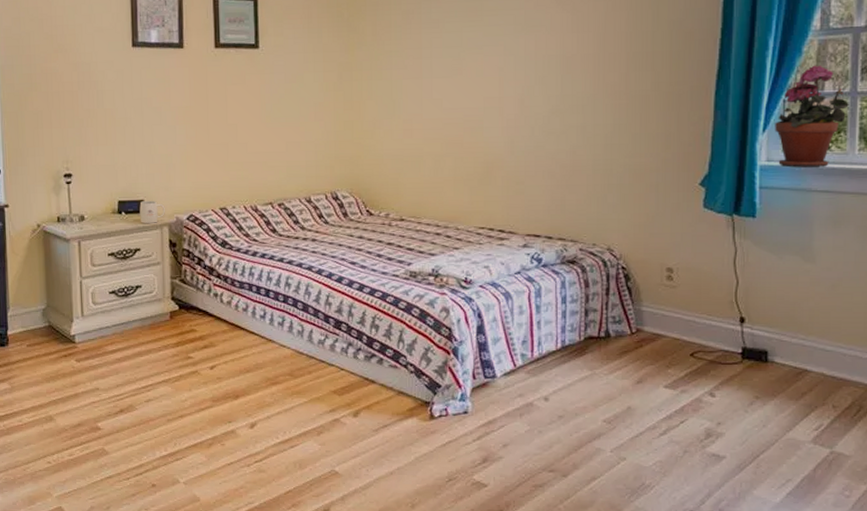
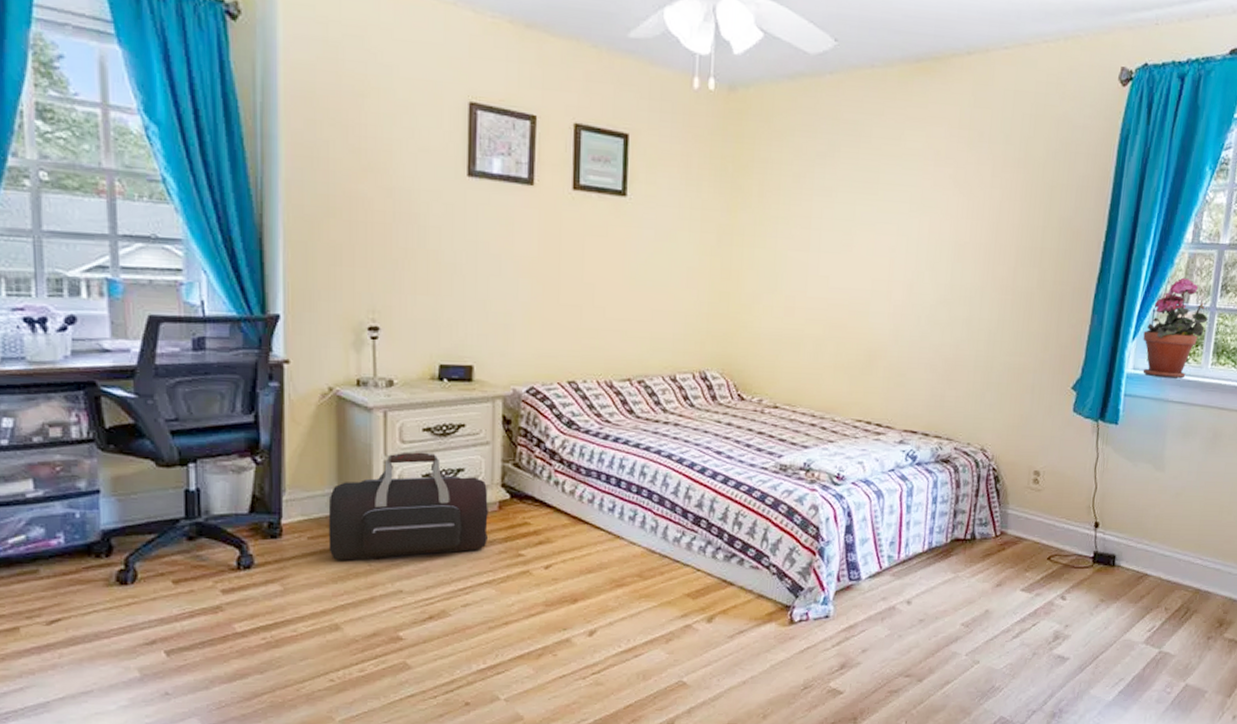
duffel bag: none [41,273,163,363] -> present [328,452,489,560]
mug: present [139,200,165,223] -> none [467,366,499,395]

